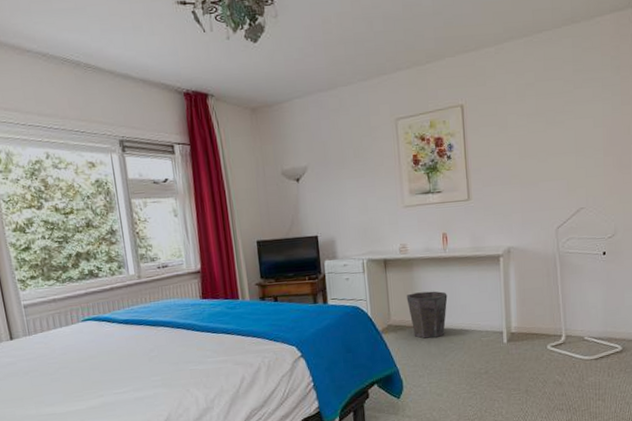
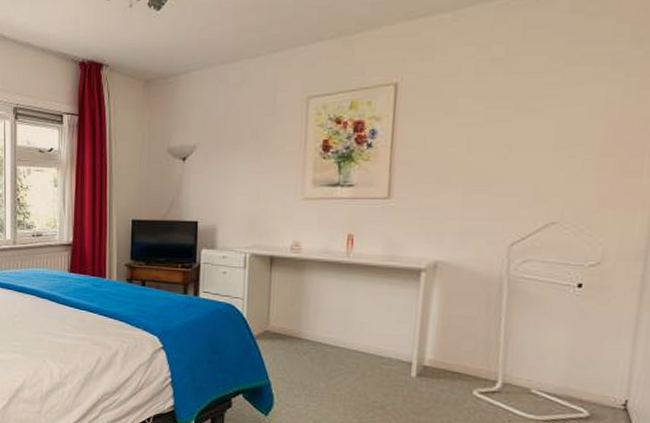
waste bin: present [406,291,448,339] -> none [291,299,344,355]

